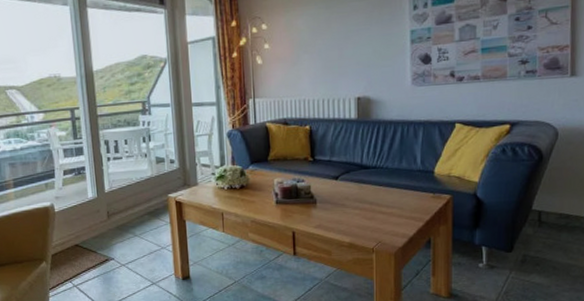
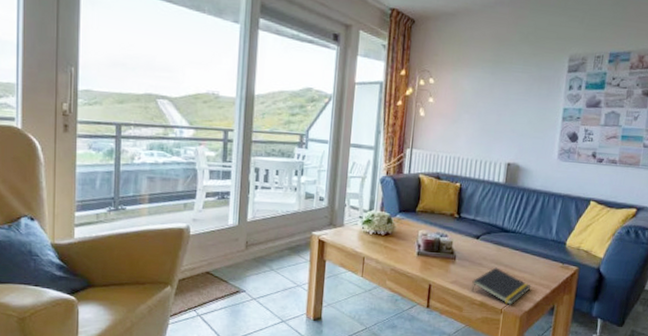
notepad: none [337,206,402,243] -> present [471,267,531,305]

